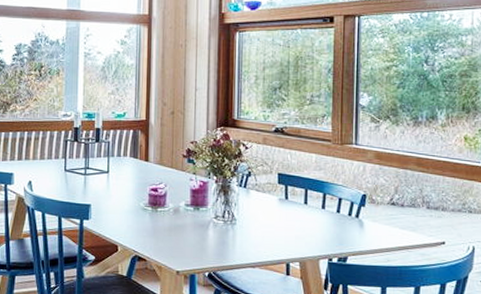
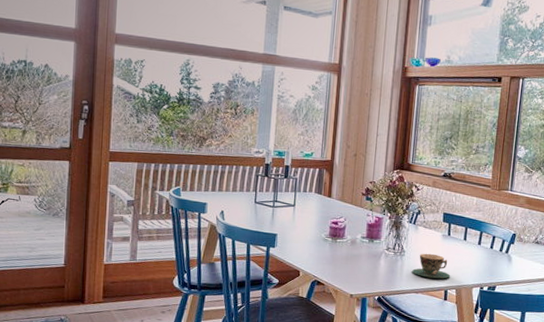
teacup: none [246,220,292,250] -> present [412,253,451,279]

